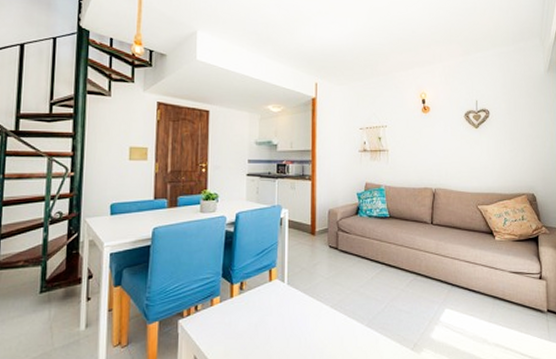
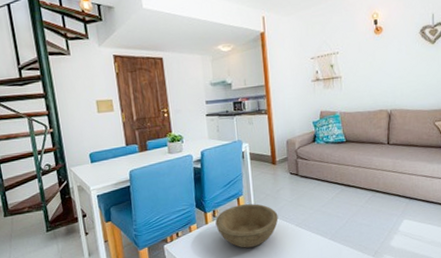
bowl: none [242,278,312,330] -> present [215,203,279,248]

